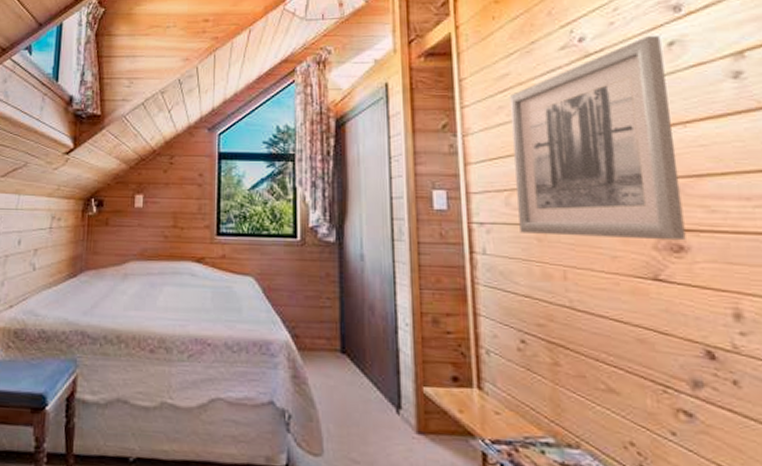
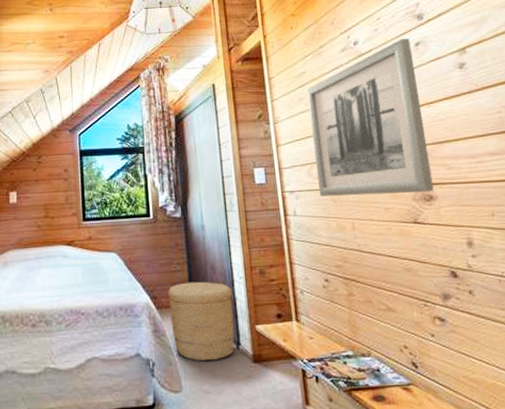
woven basket: none [313,322,396,424] -> present [167,281,235,362]

